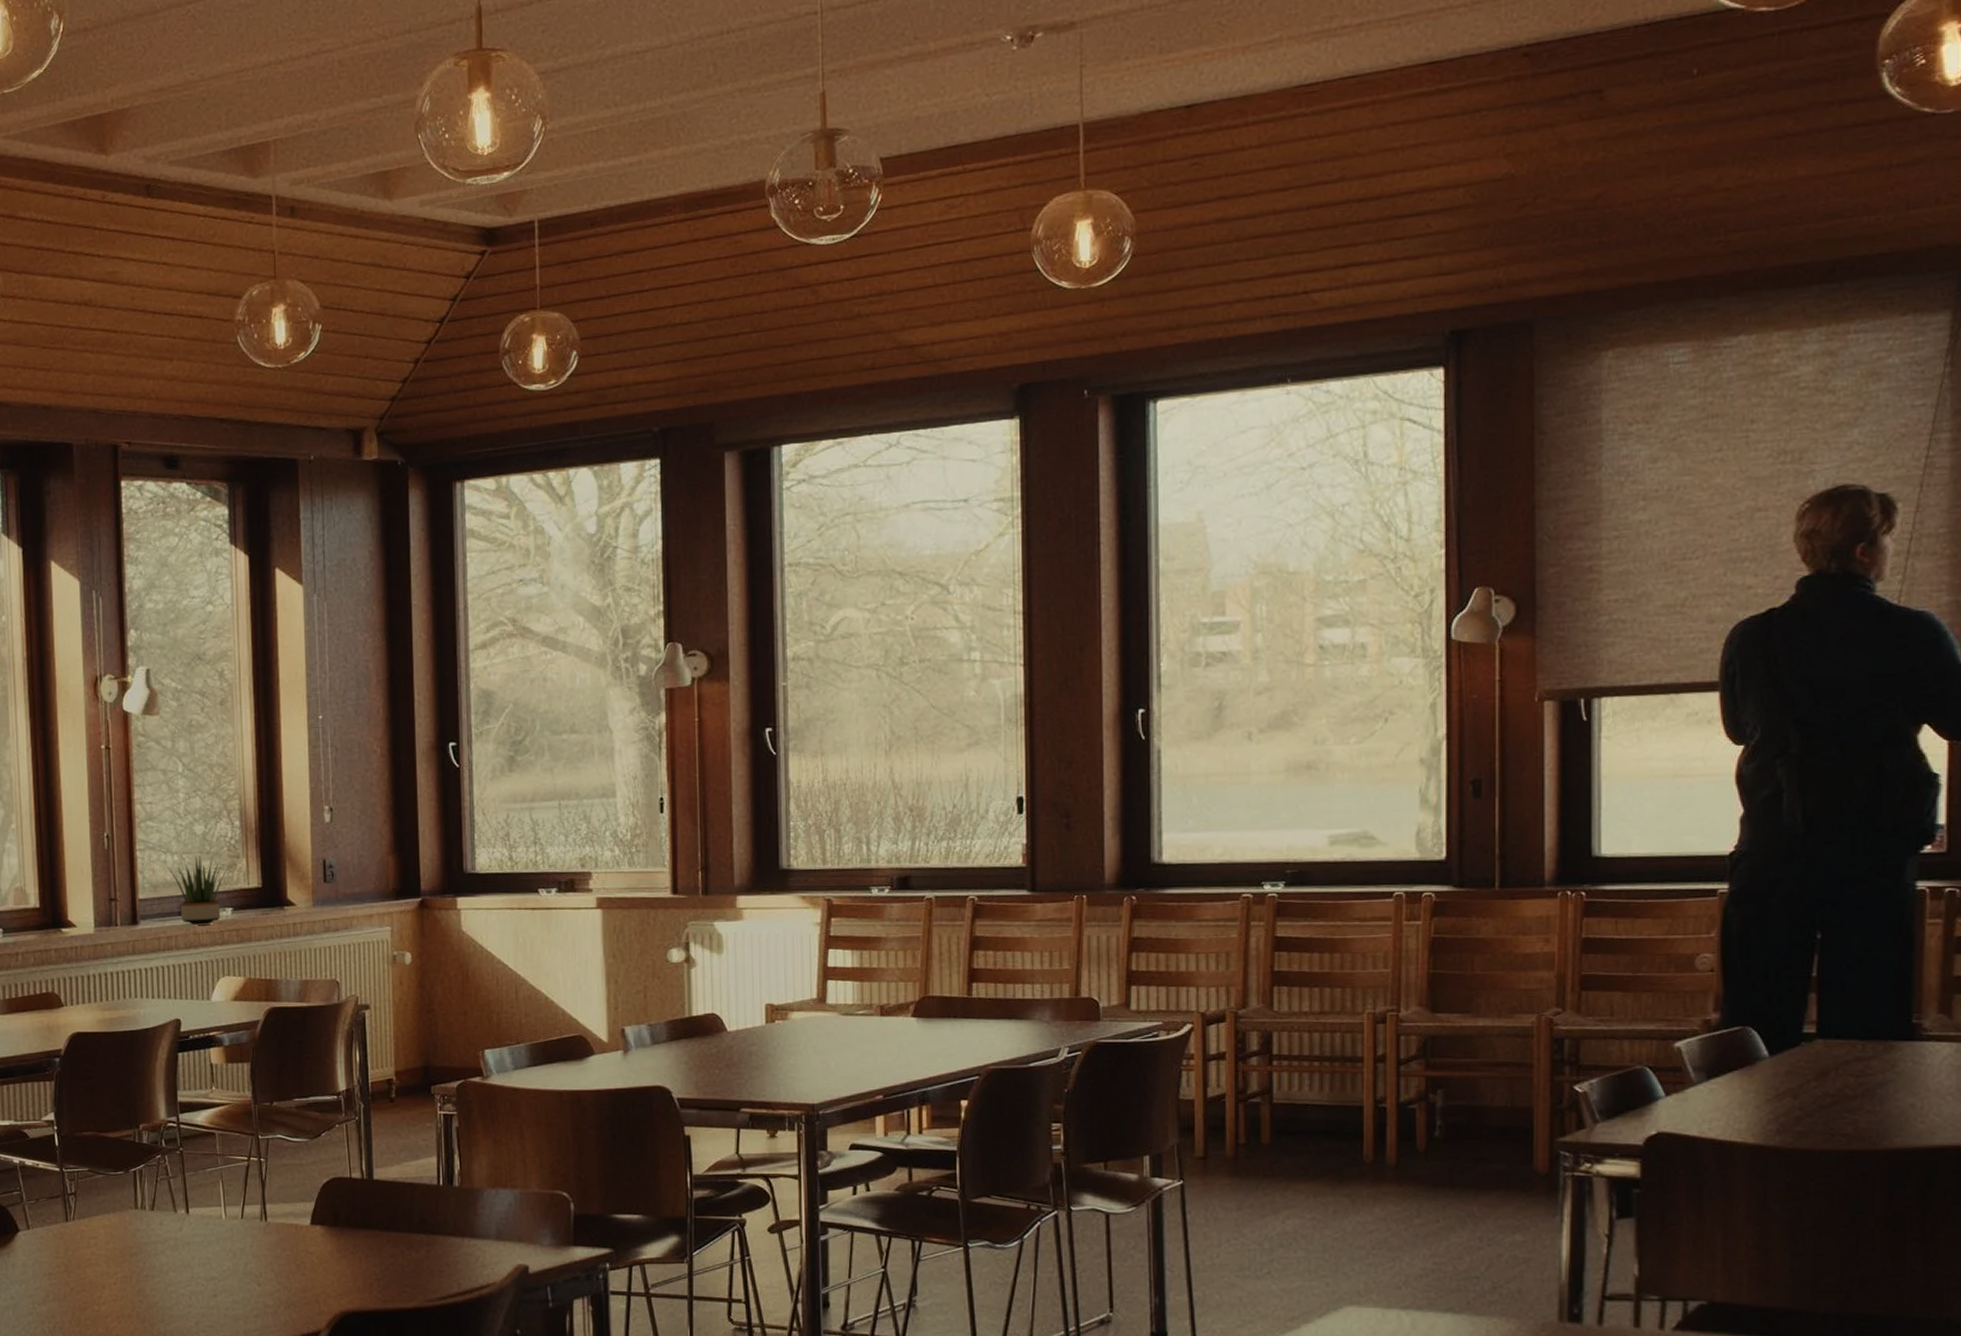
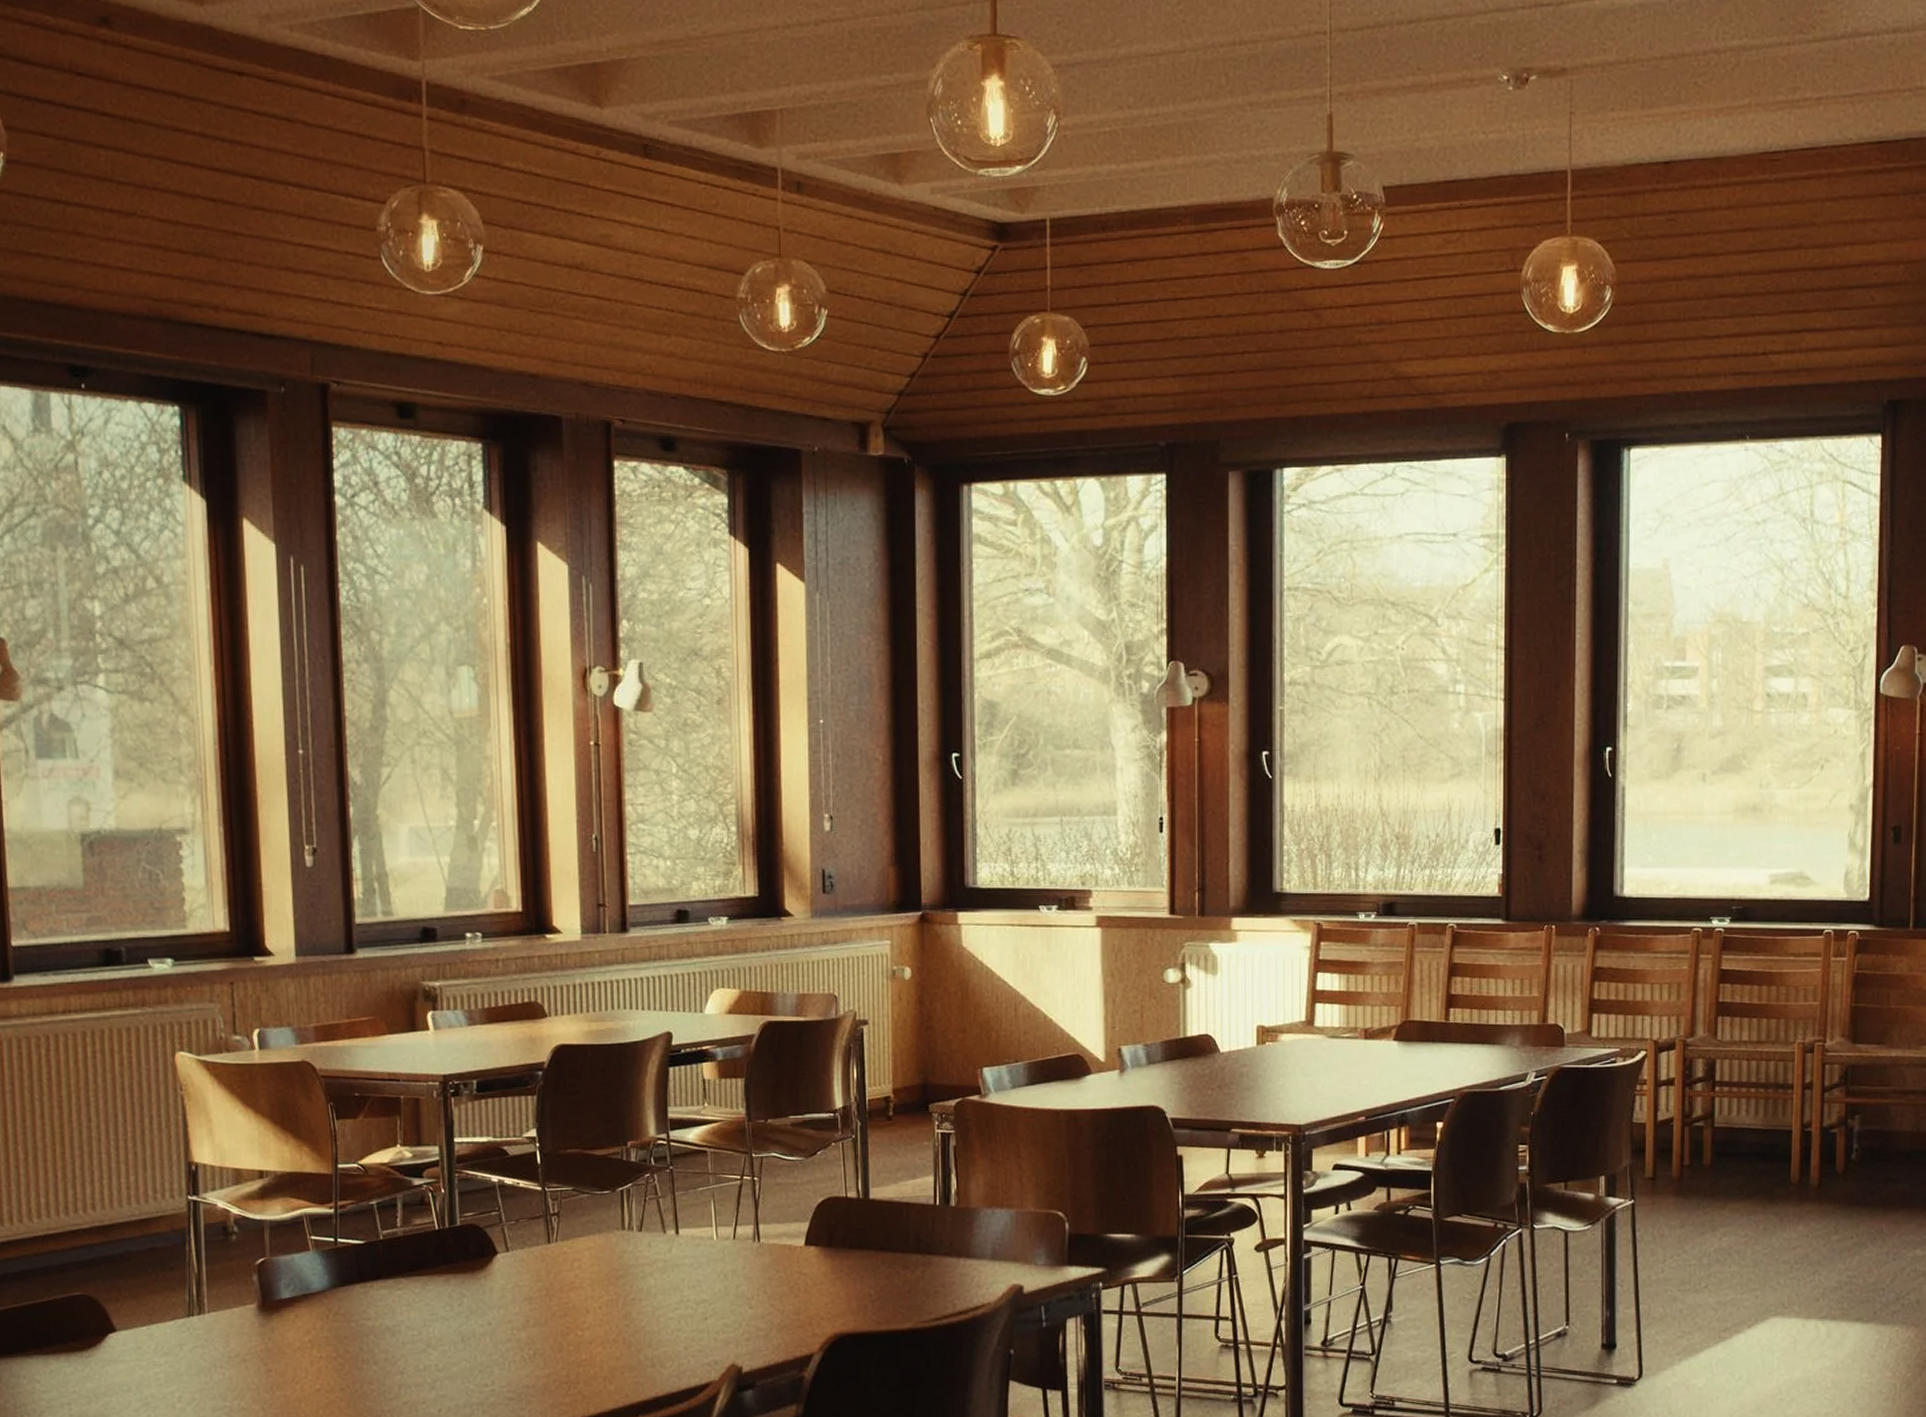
potted plant: present [167,855,230,925] -> none [659,861,726,934]

